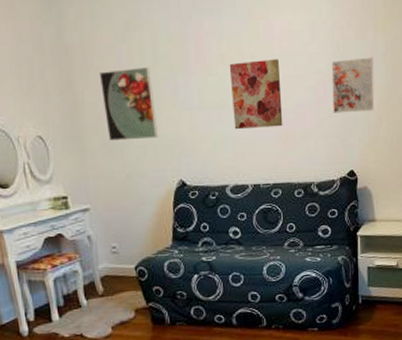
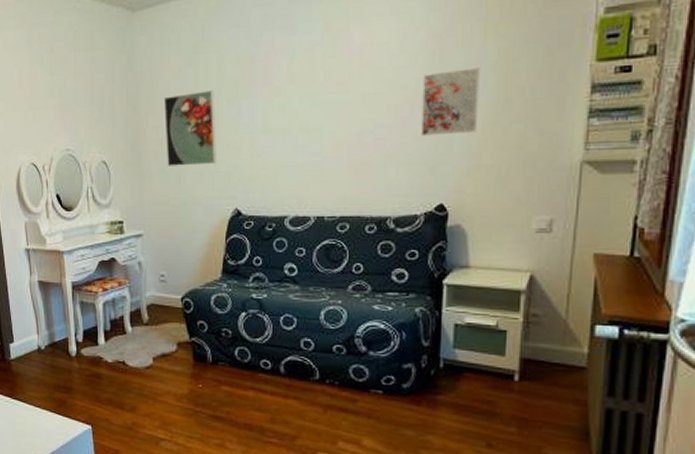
wall art: present [229,59,283,130] -> none [299,75,358,155]

